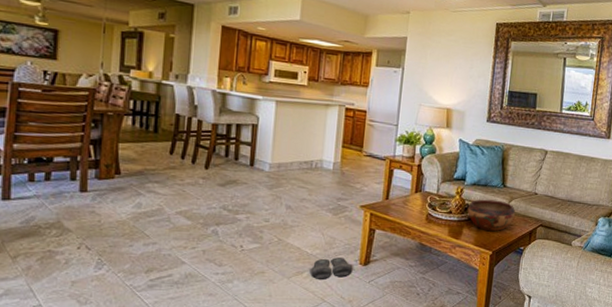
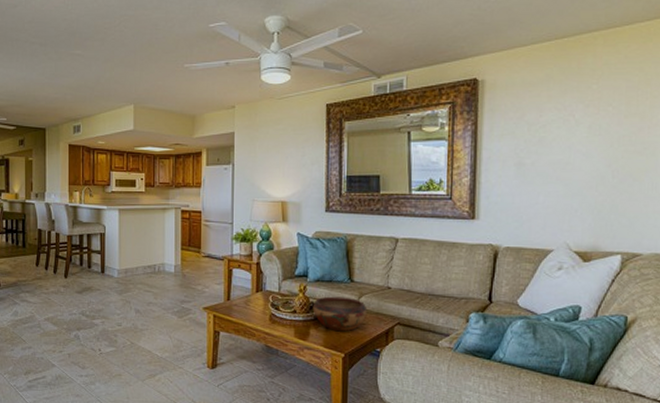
slippers: present [310,257,353,279] -> none [161,360,201,383]

